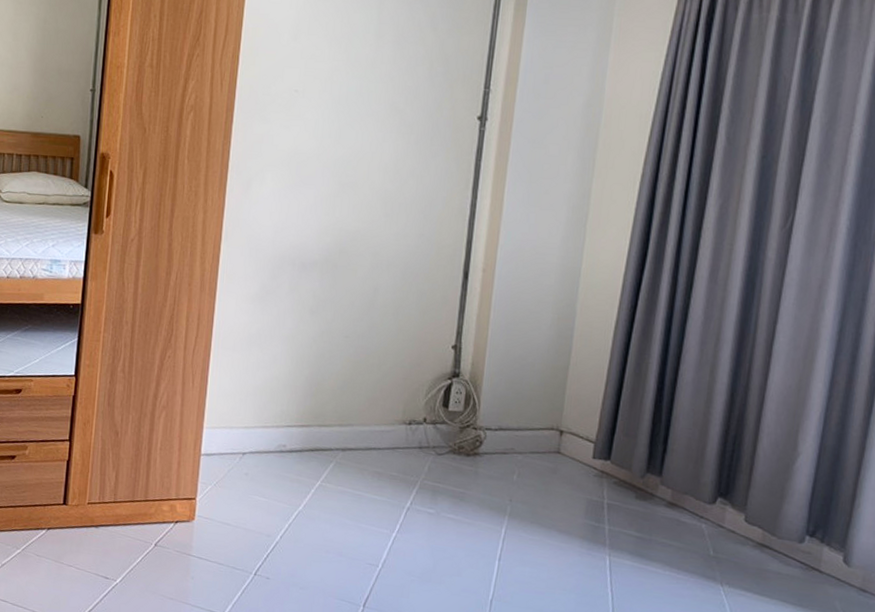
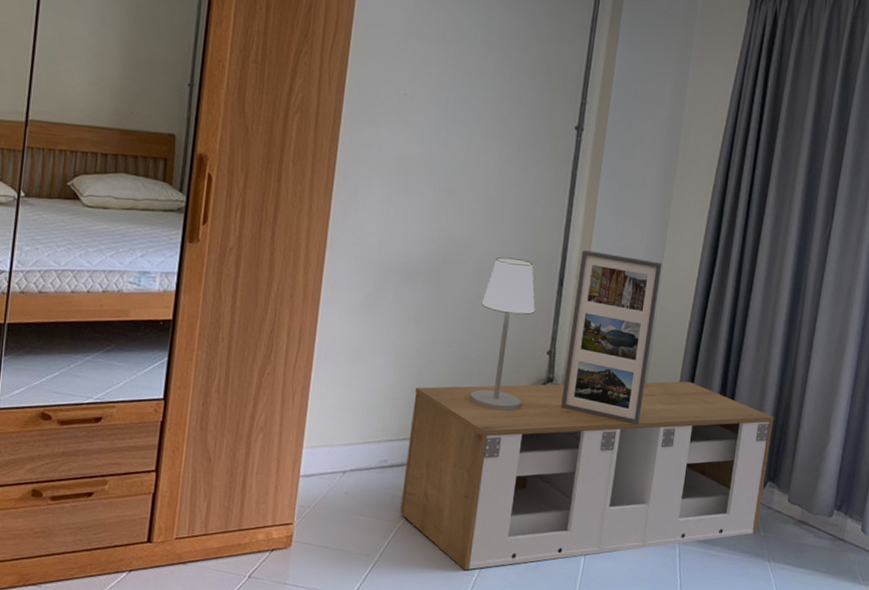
dresser: none [300,375,724,561] -> present [400,381,774,571]
table lamp: none [369,249,438,404] -> present [470,256,535,411]
photo frame: none [468,243,582,426] -> present [561,250,662,425]

